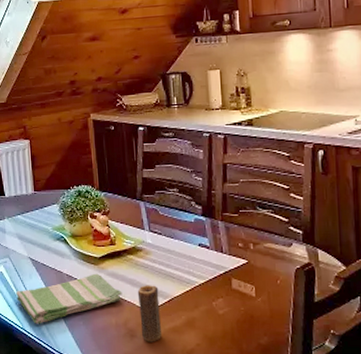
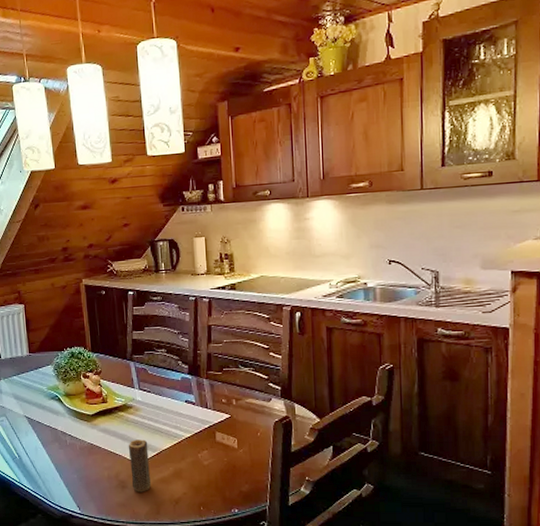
dish towel: present [16,273,122,324] -> none [13,429,114,478]

